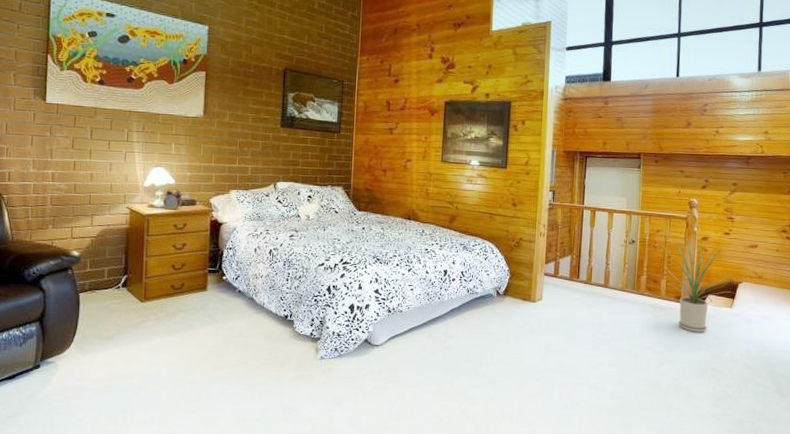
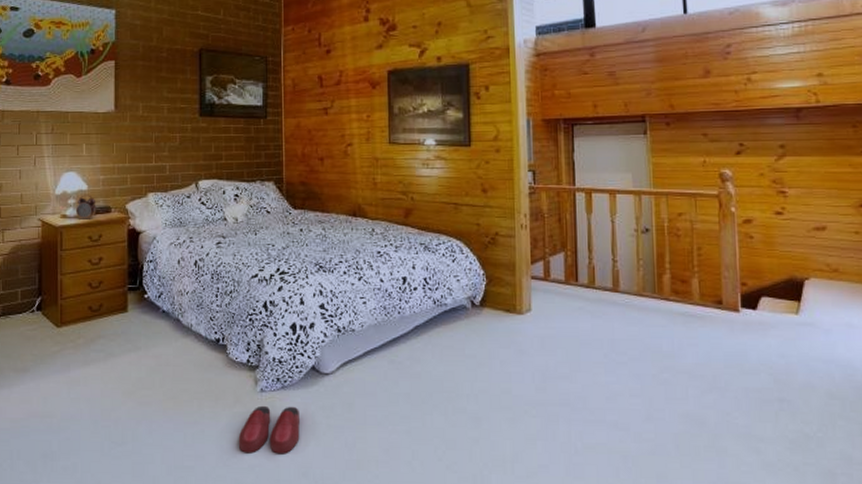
slippers: none [299,370,352,409] -> present [238,405,300,454]
house plant: present [662,239,735,332] -> none [687,223,800,349]

